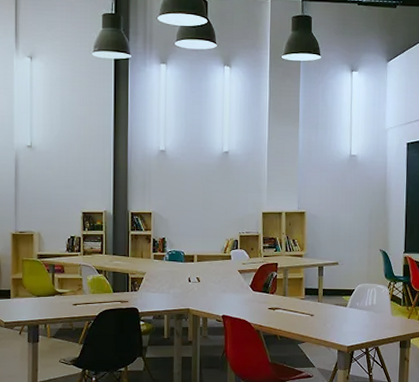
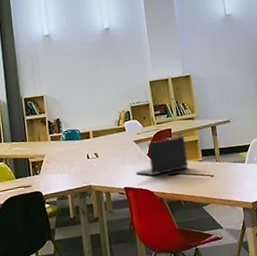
laptop: none [235,272,290,308] -> present [135,136,188,176]

